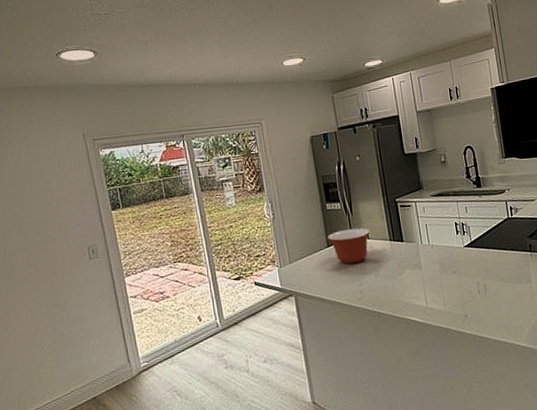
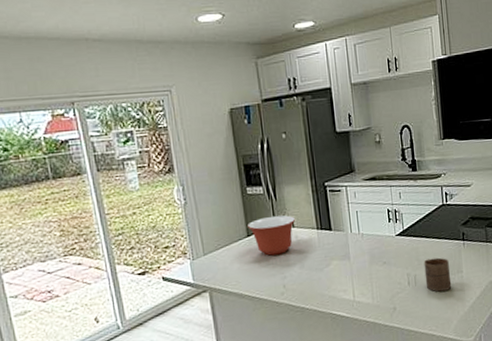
cup: none [492,268,522,301] -> present [424,257,452,292]

